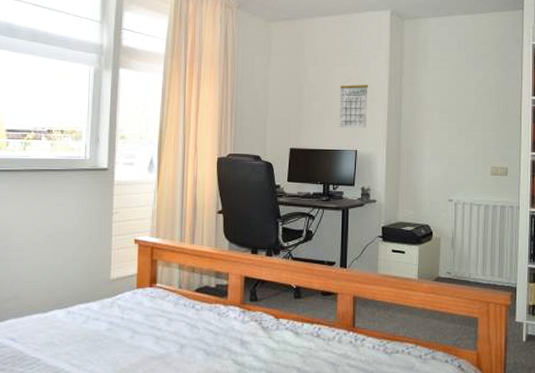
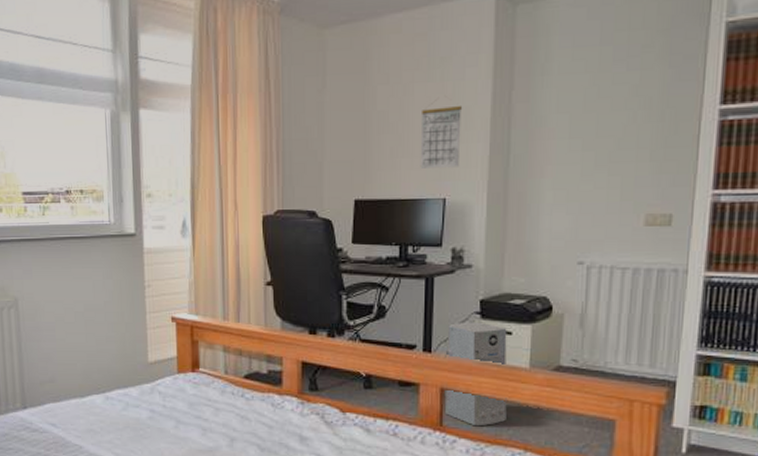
air purifier: none [356,243,402,327] -> present [444,322,507,427]

